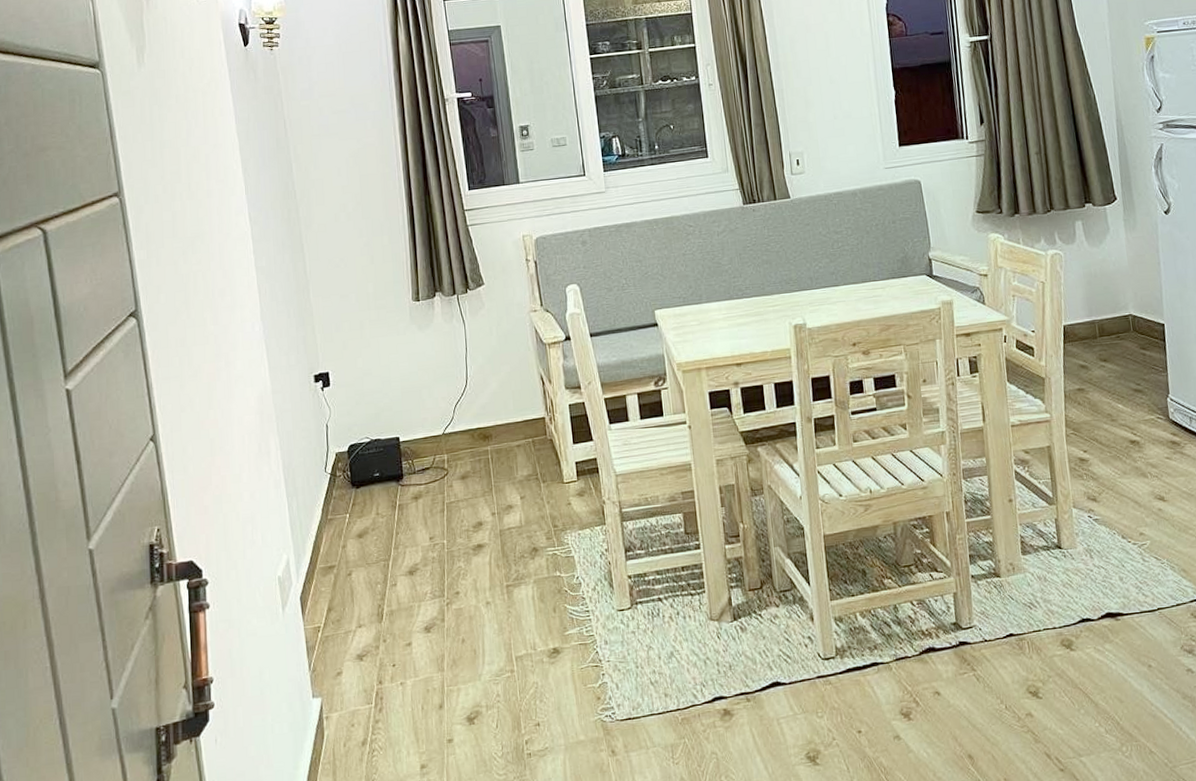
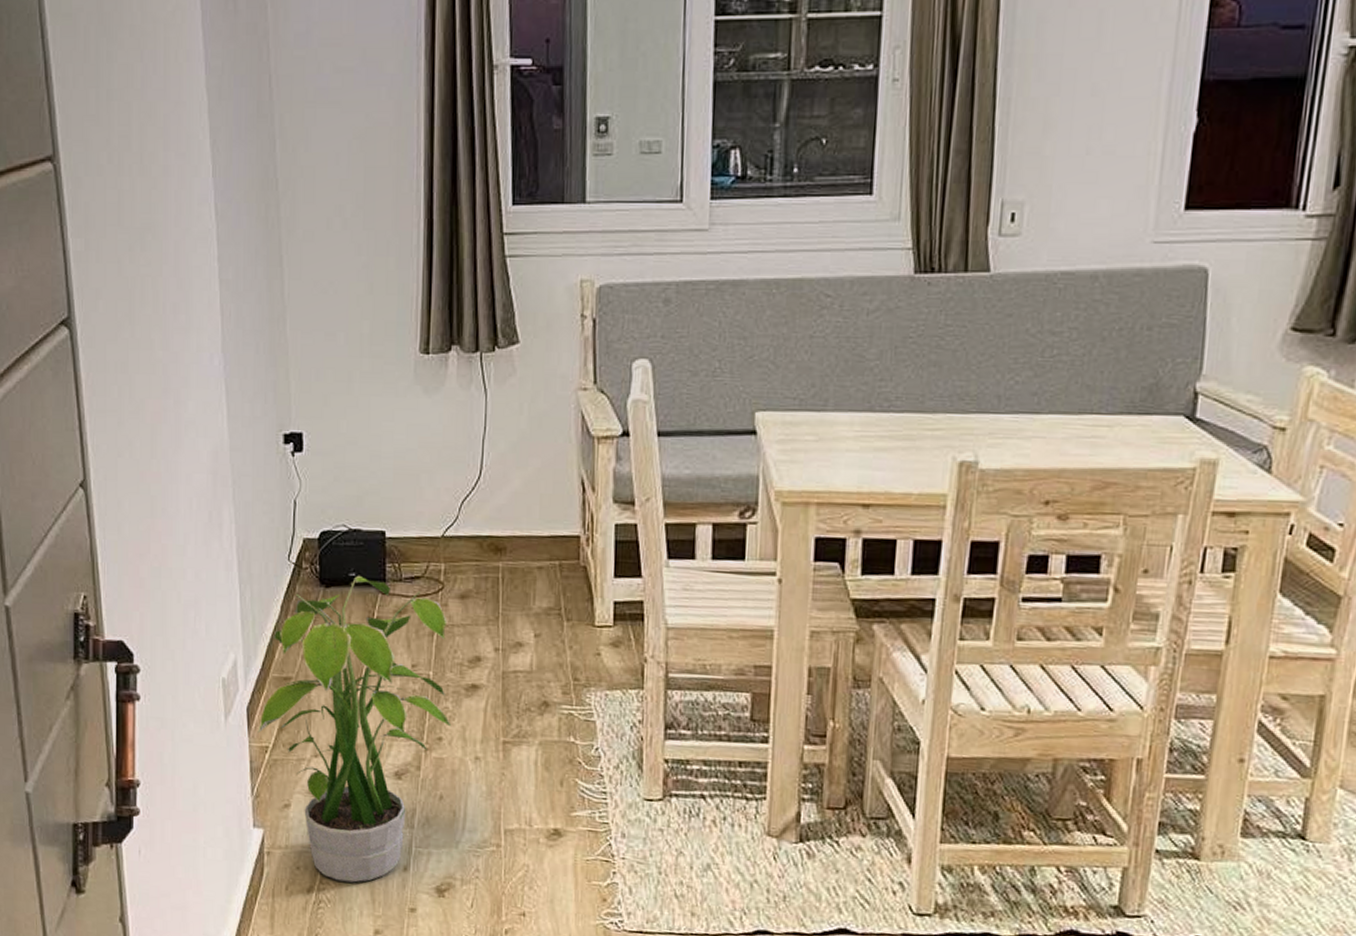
potted plant: none [310,474,466,729] -> present [257,575,452,883]

